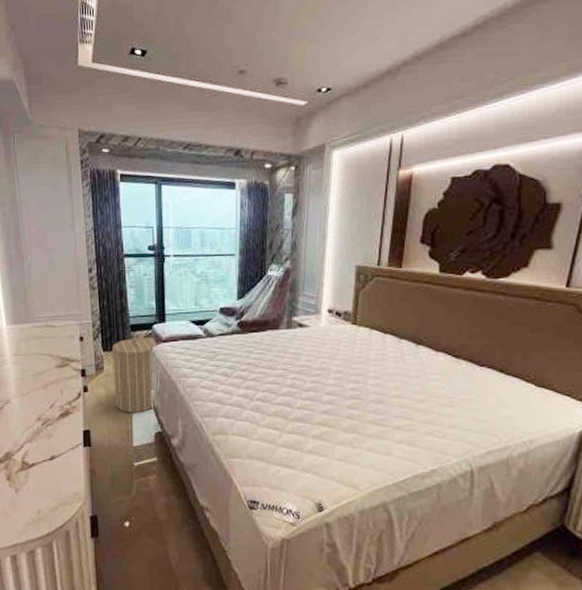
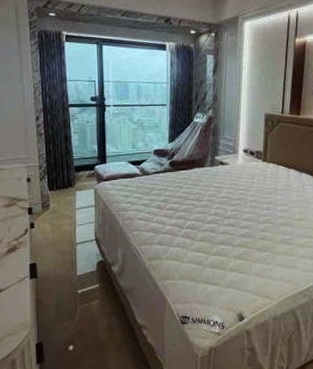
laundry hamper: present [111,334,157,413] -> none [57,174,99,246]

